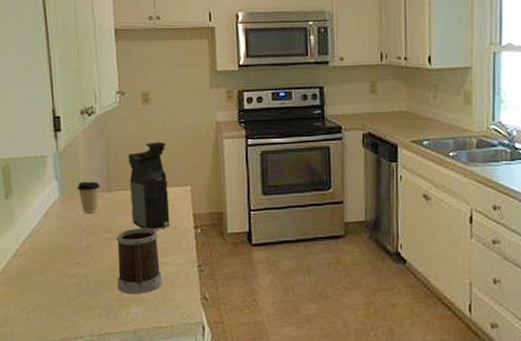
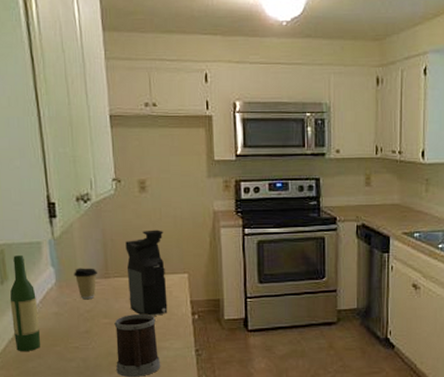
wine bottle: none [13,168,42,267] -> present [9,254,40,351]

